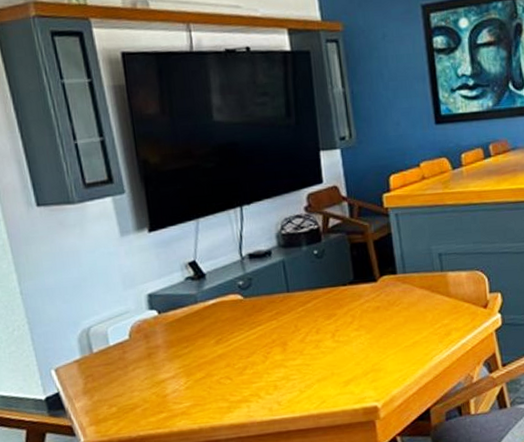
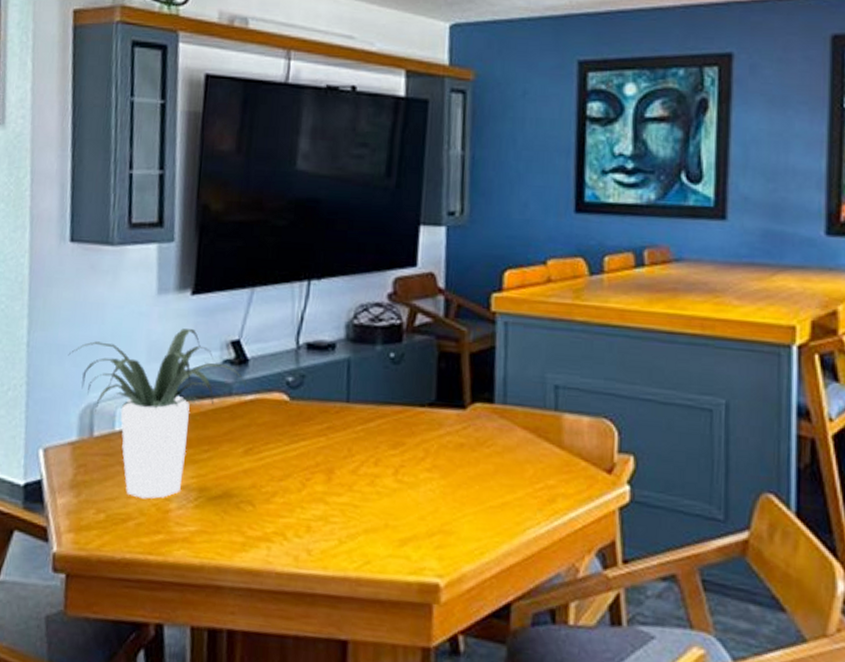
potted plant: none [57,259,210,391] -> present [68,328,248,499]

